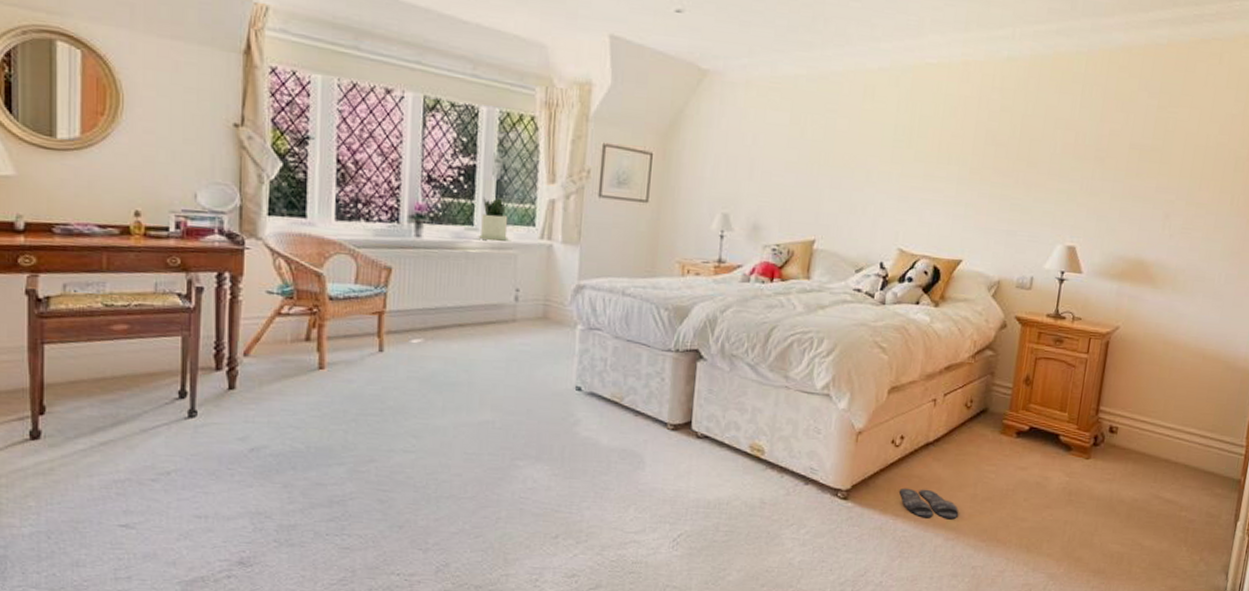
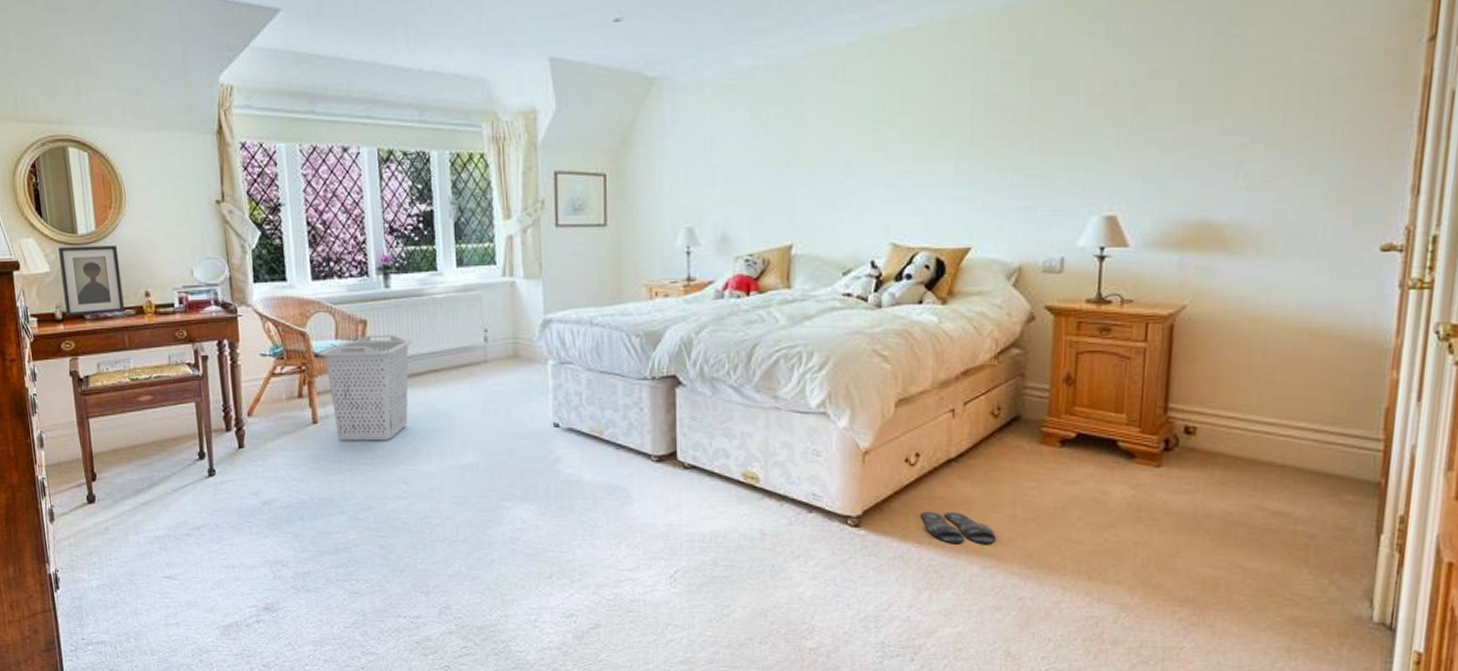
picture frame: none [27,149,106,231] -> present [57,245,125,316]
laundry basket: none [335,282,440,393] -> present [319,335,414,441]
planter: present [478,196,509,242] -> none [442,239,472,285]

